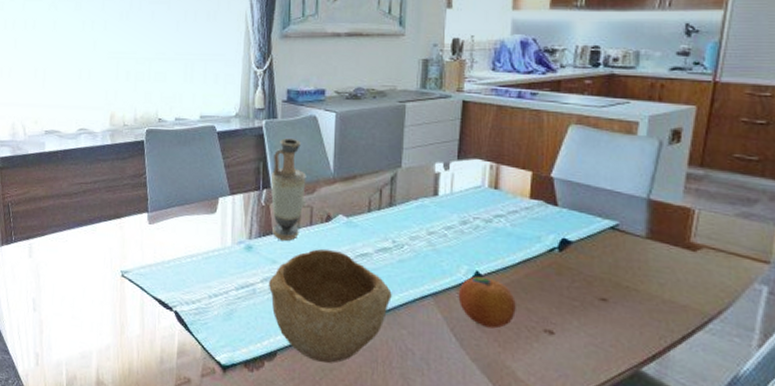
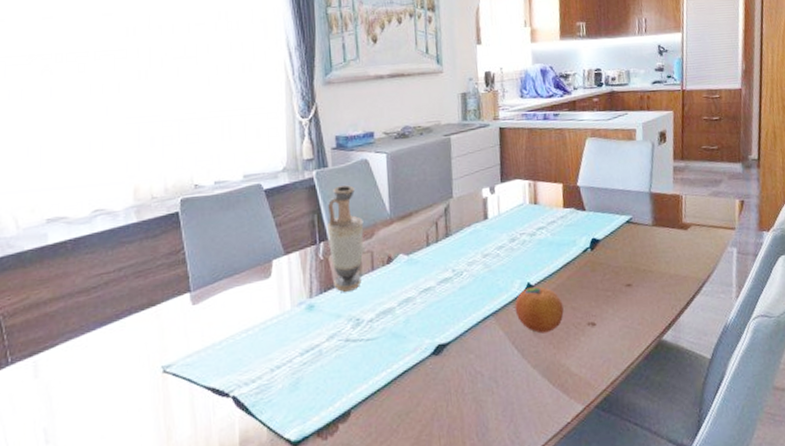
bowl: present [269,249,392,364] -> none [335,291,457,410]

